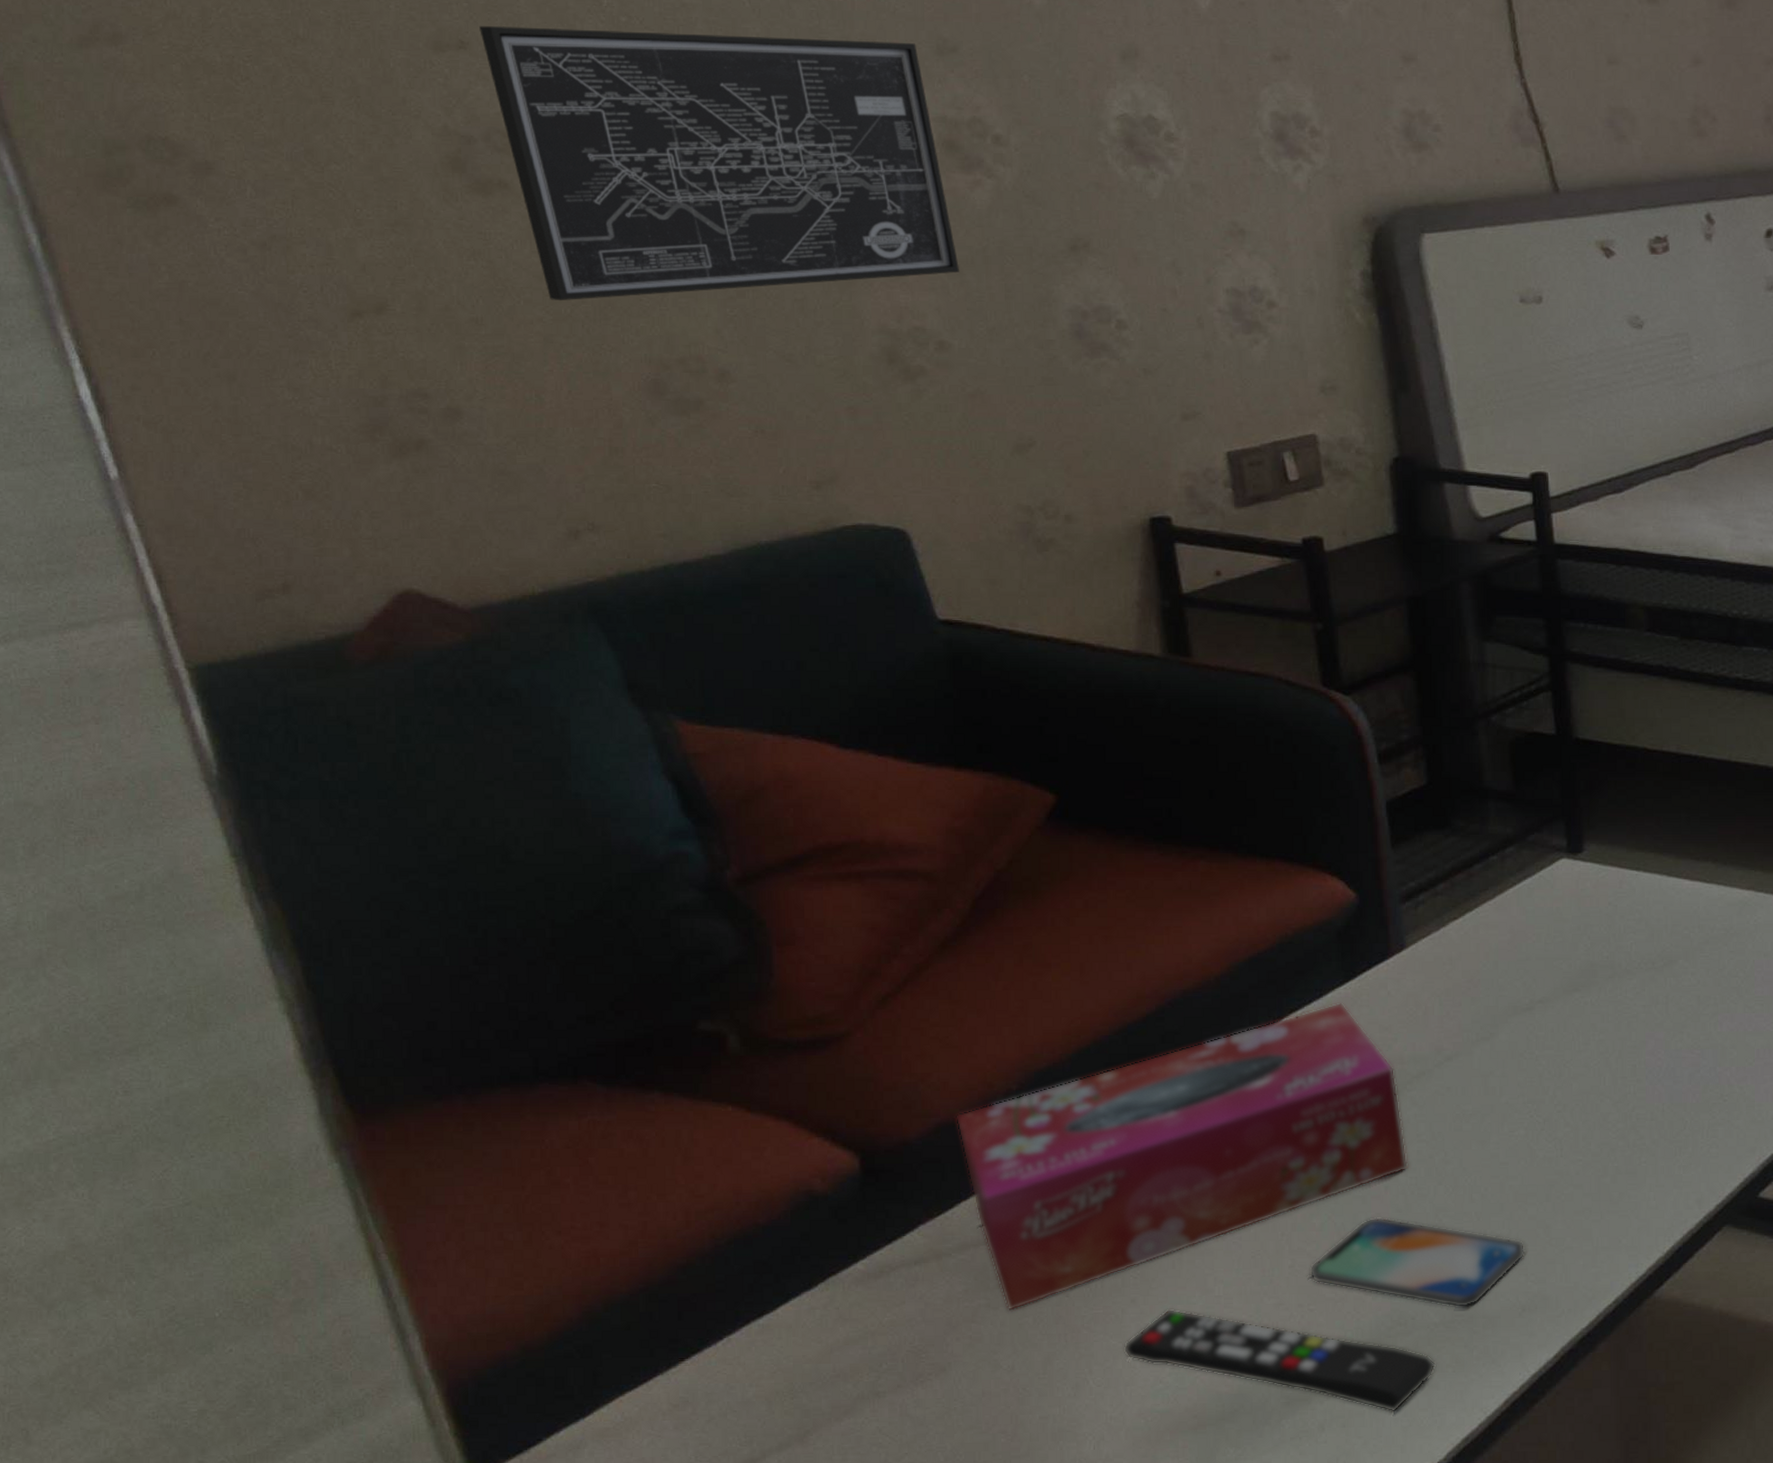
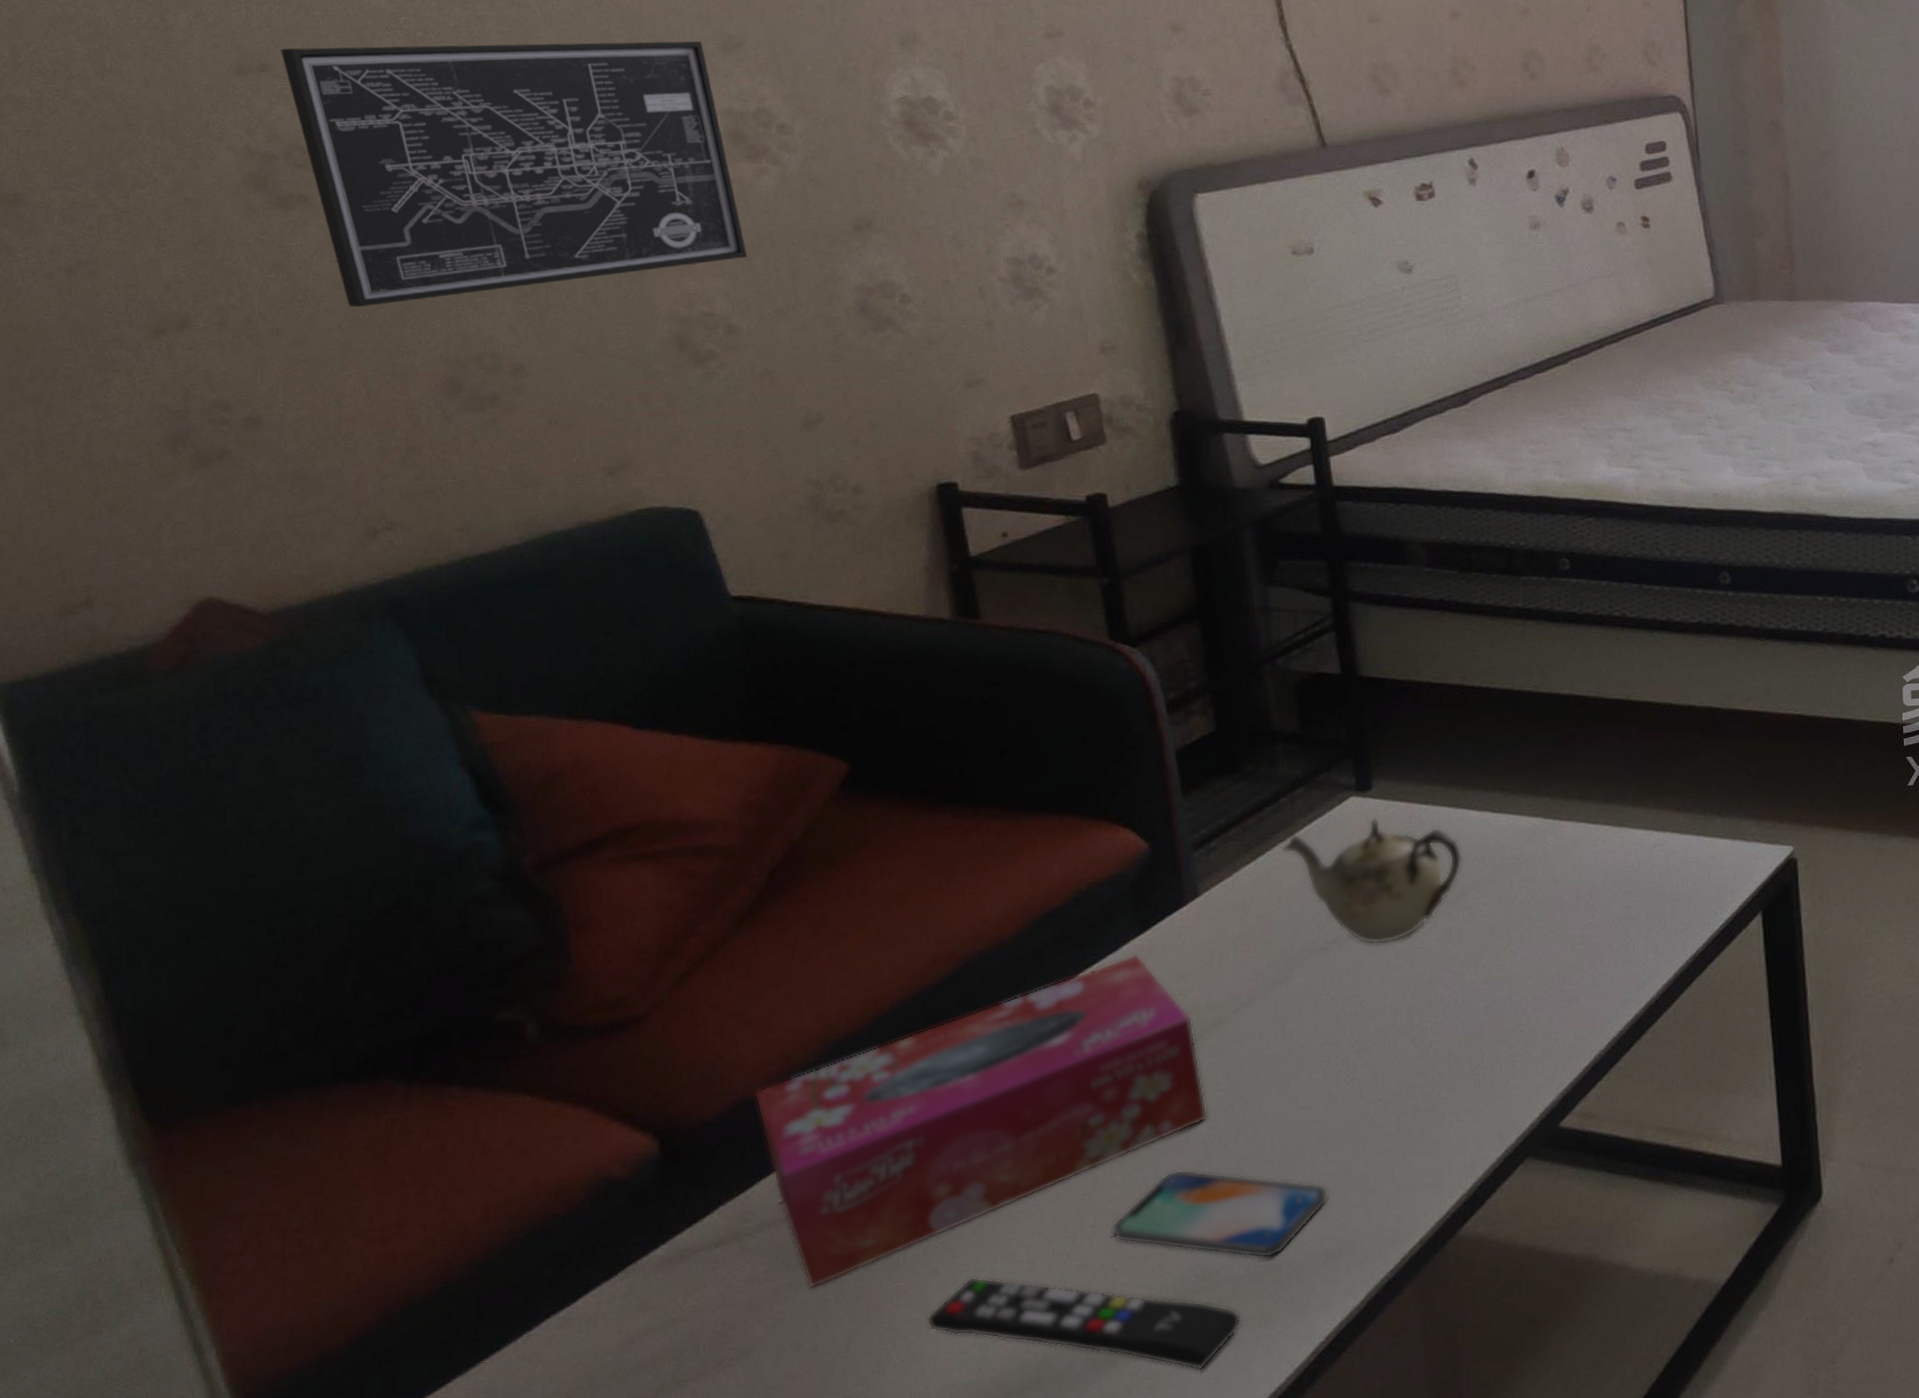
teapot: none [1490,881,1672,1008] -> present [1281,817,1463,945]

